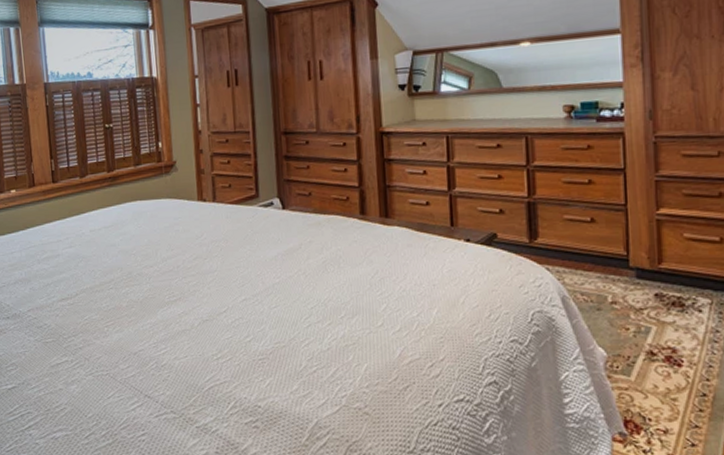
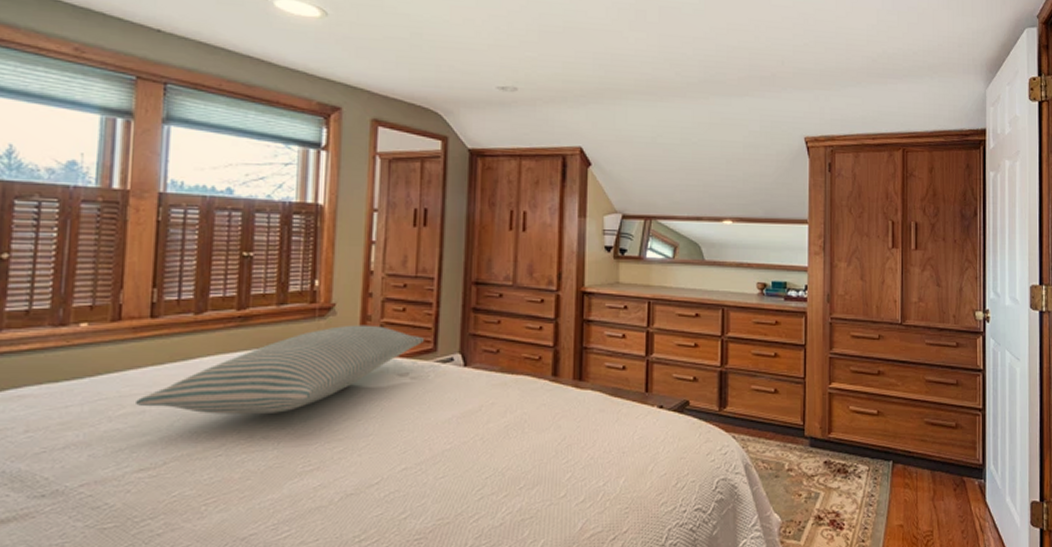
pillow: none [52,177,247,256] -> present [134,325,424,414]

